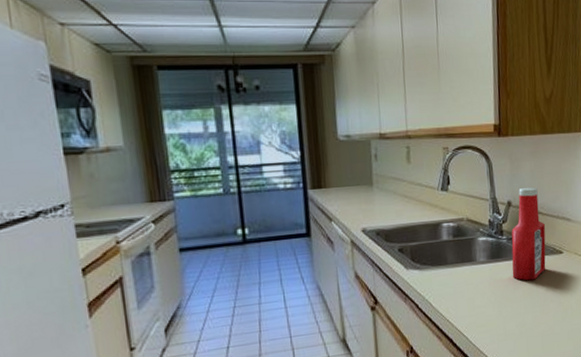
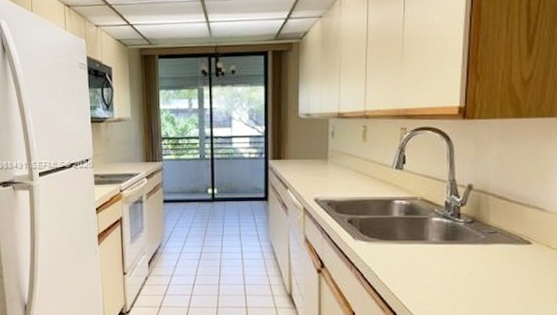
ketchup bottle: present [511,187,546,281] -> none [468,172,512,268]

